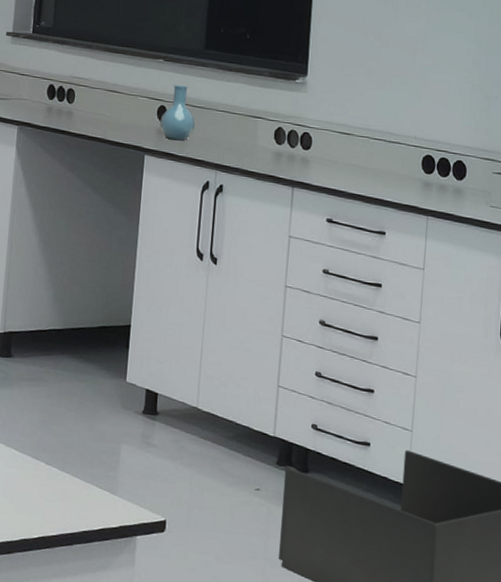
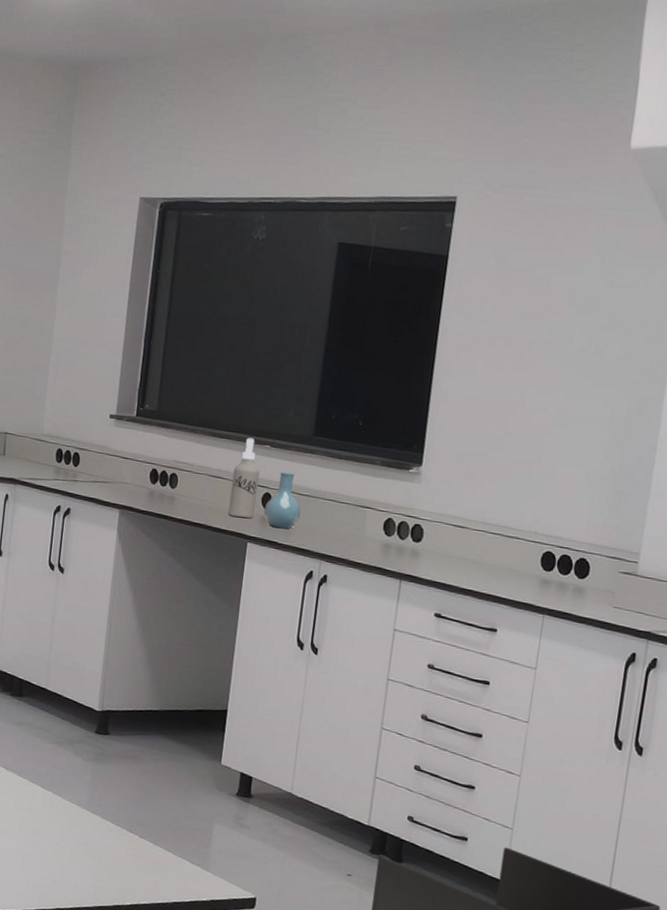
spray bottle: none [125,52,155,132] -> present [228,437,260,519]

